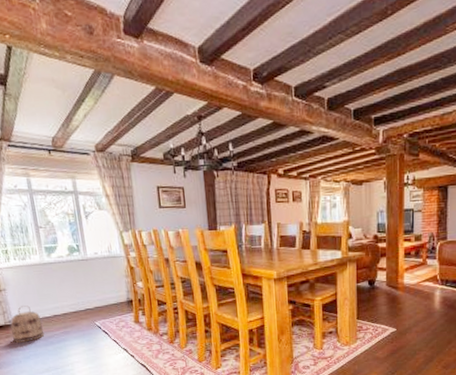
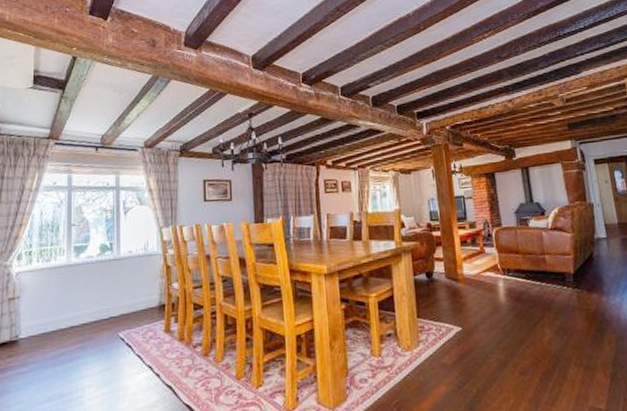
basket: present [10,305,45,343] -> none [15,315,56,364]

